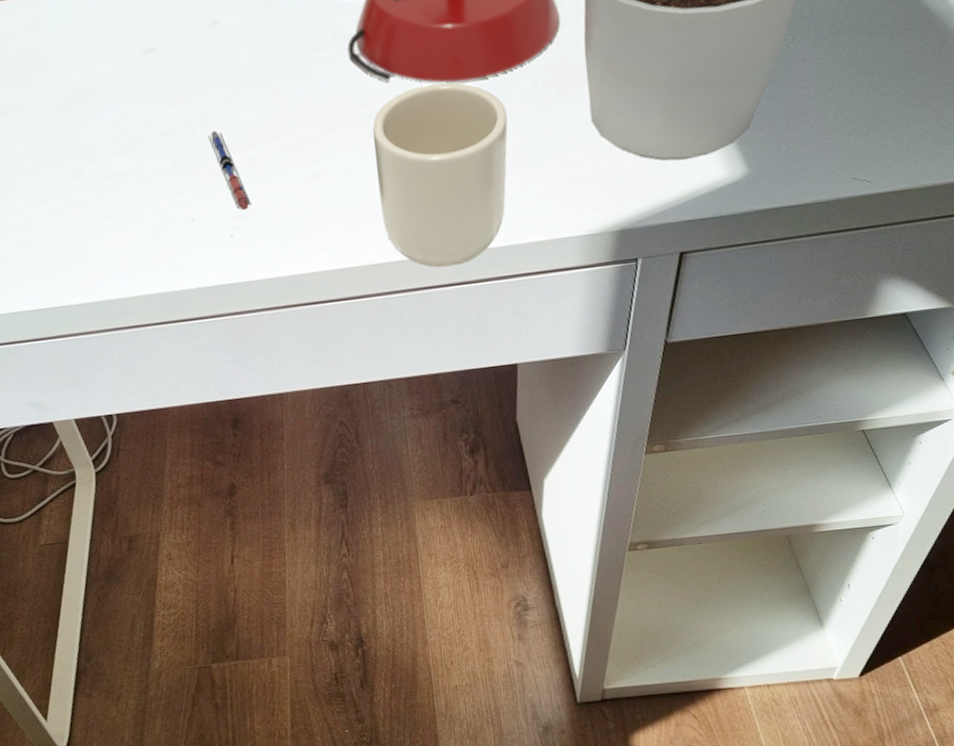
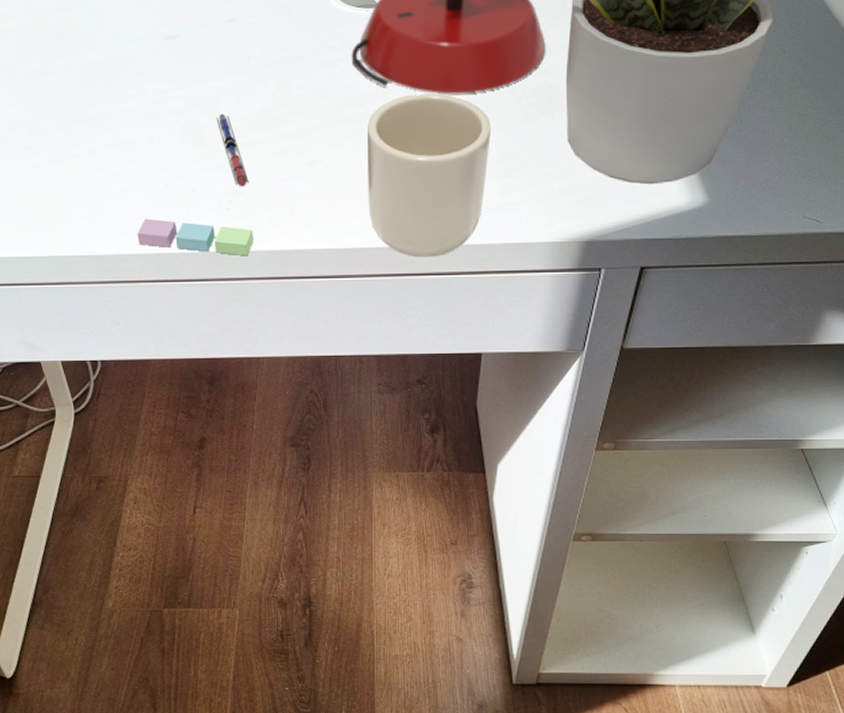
sticky notes: none [138,255,263,286] -> present [137,218,254,256]

